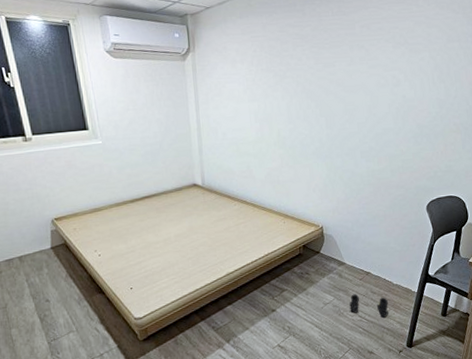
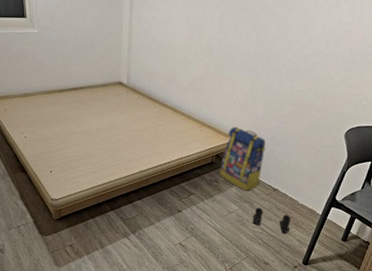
backpack: none [309,214,352,279] -> present [220,126,266,191]

